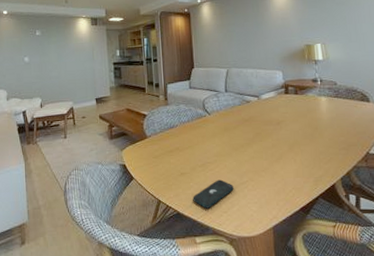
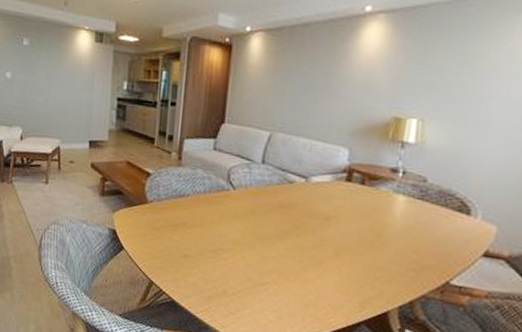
smartphone: present [193,179,234,209] -> none [194,272,250,305]

